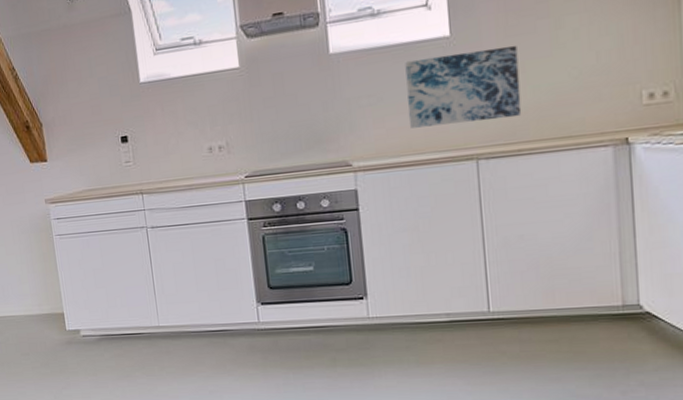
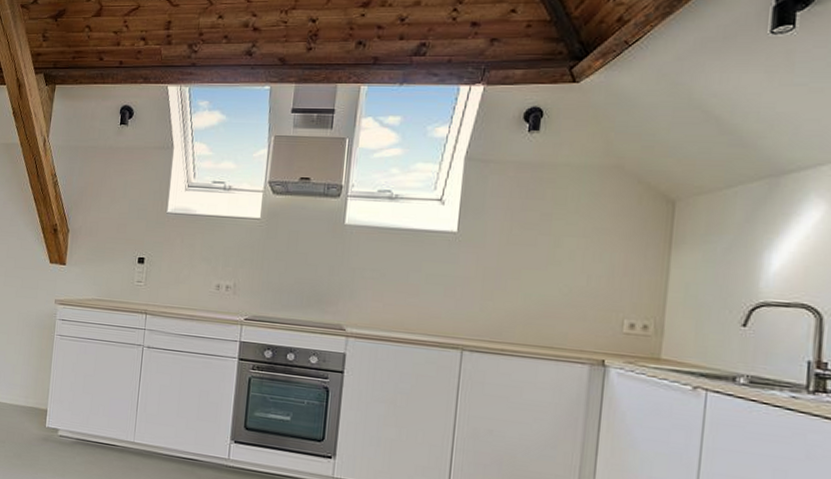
wall art: present [405,45,522,128] -> none [405,245,516,319]

